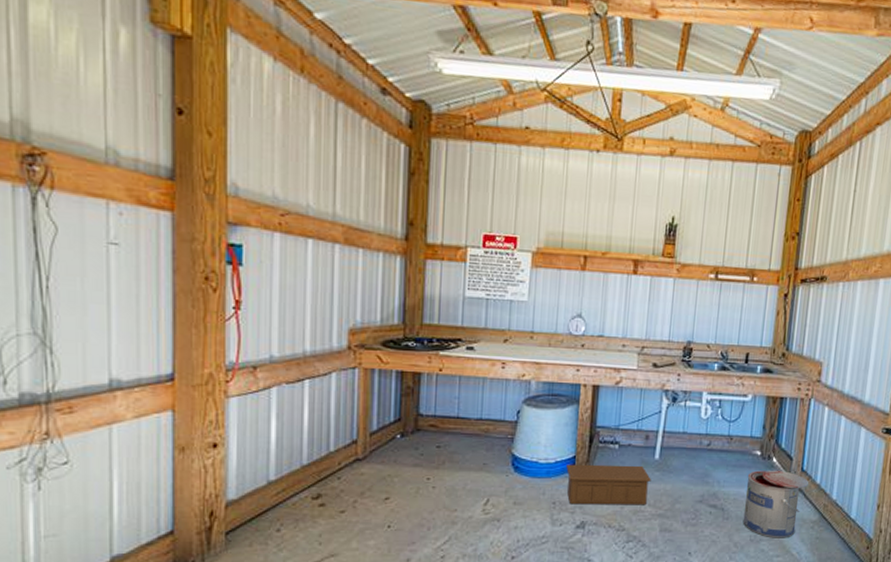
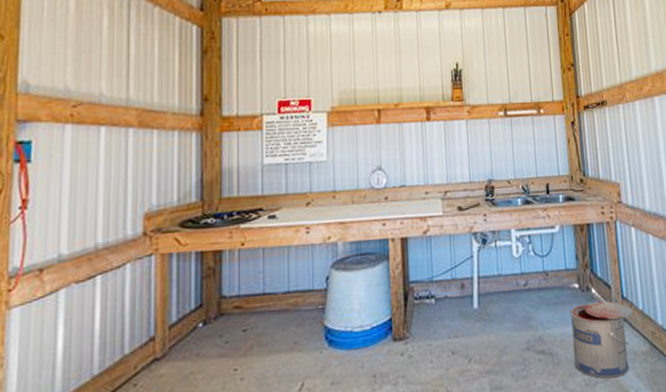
storage bin: present [566,464,651,505] -> none [383,318,473,375]

